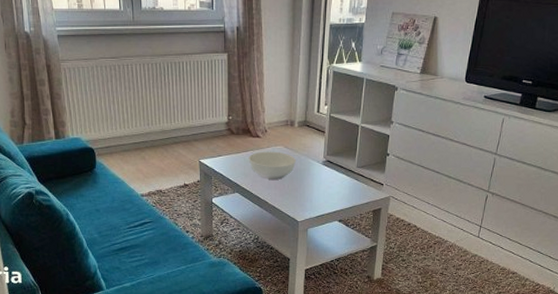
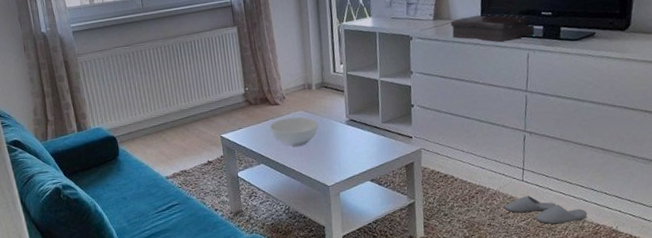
decorative box: none [435,74,514,105] -> present [450,14,535,43]
slippers: none [458,251,530,280] -> present [505,196,587,225]

